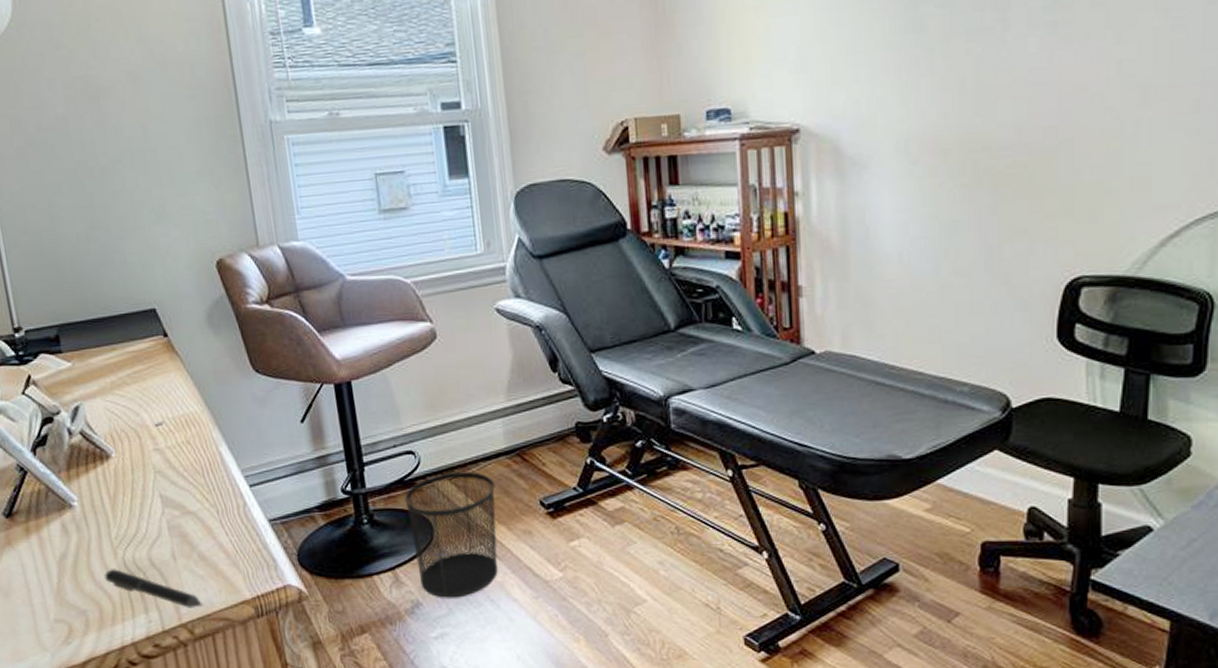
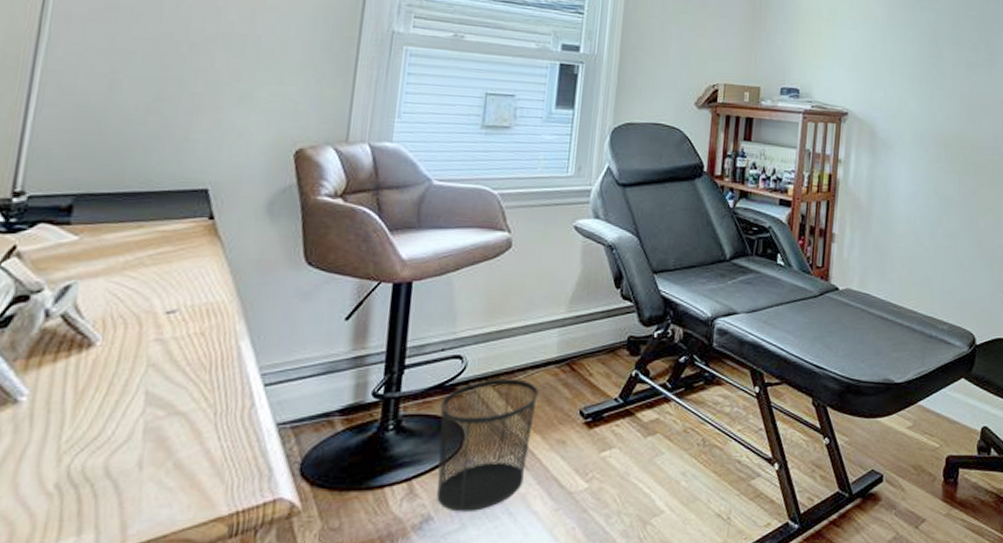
pen: present [104,569,204,608] -> none [31,480,162,528]

